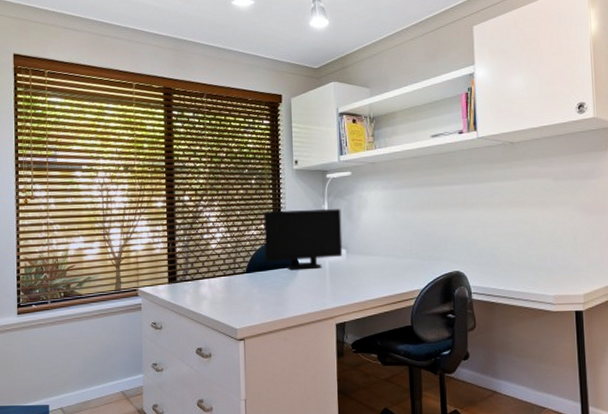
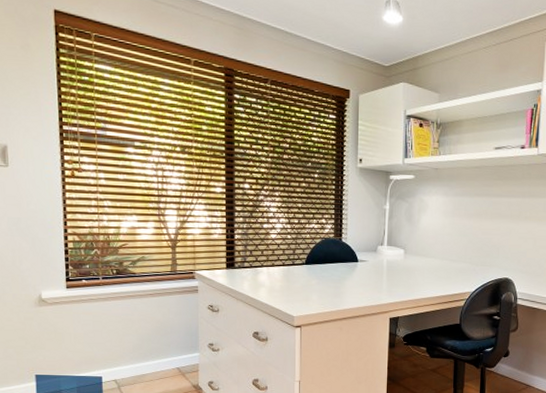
computer monitor: present [263,209,343,271] -> none [324,206,402,266]

